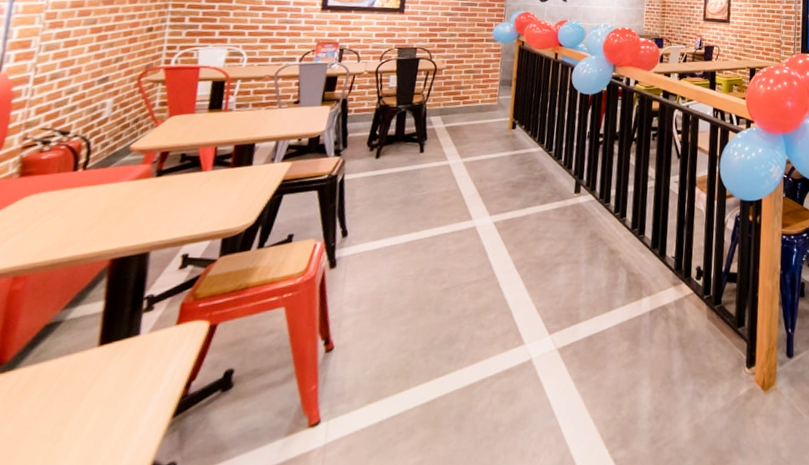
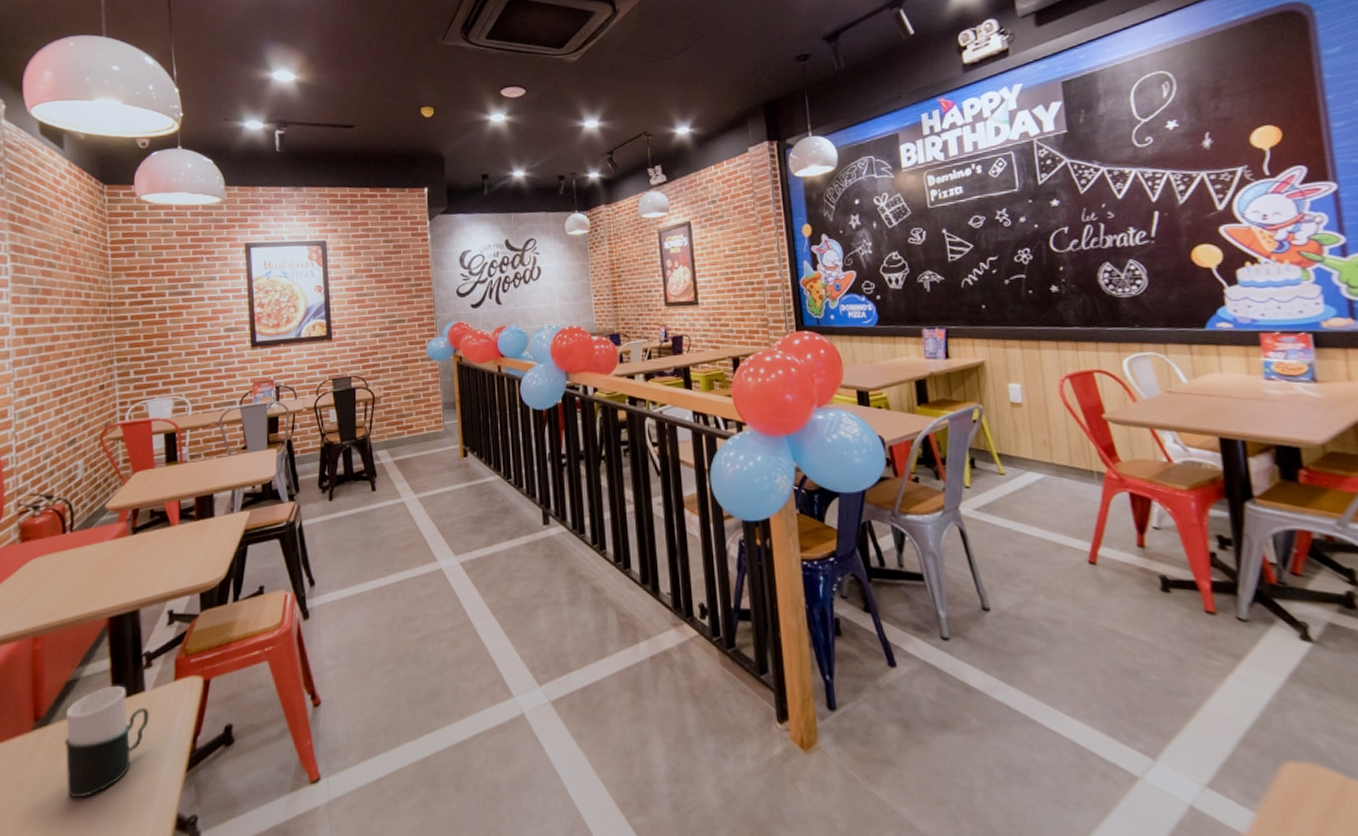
cup: none [23,329,141,448] -> present [65,685,150,798]

